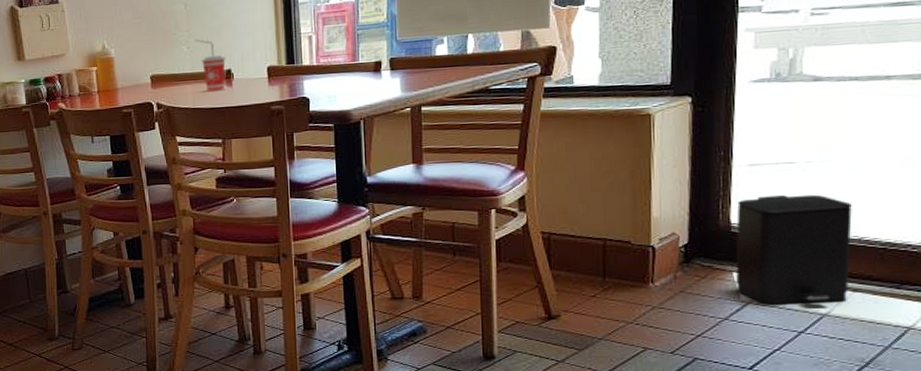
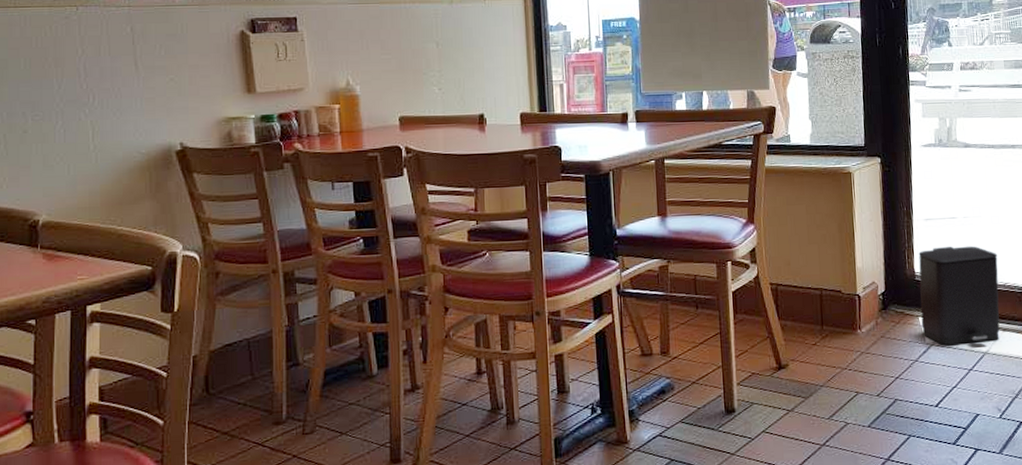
beverage cup: present [195,39,226,91] -> none [446,81,479,137]

